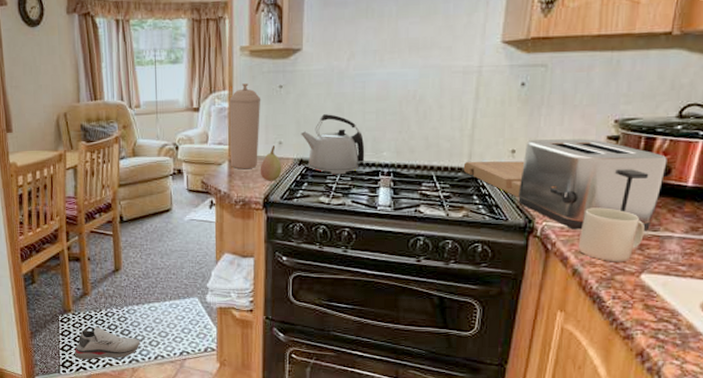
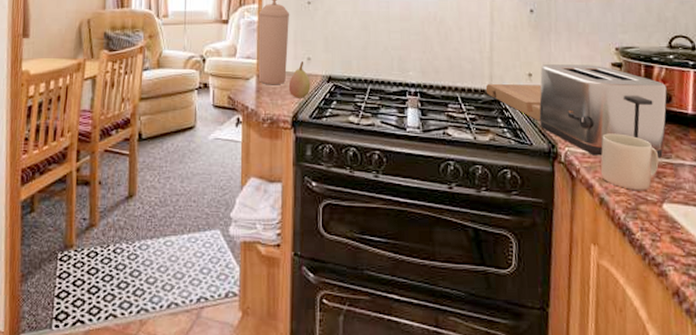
shoe: present [75,326,140,360] -> none [72,266,152,310]
kettle: present [301,114,365,175] -> none [329,32,392,94]

